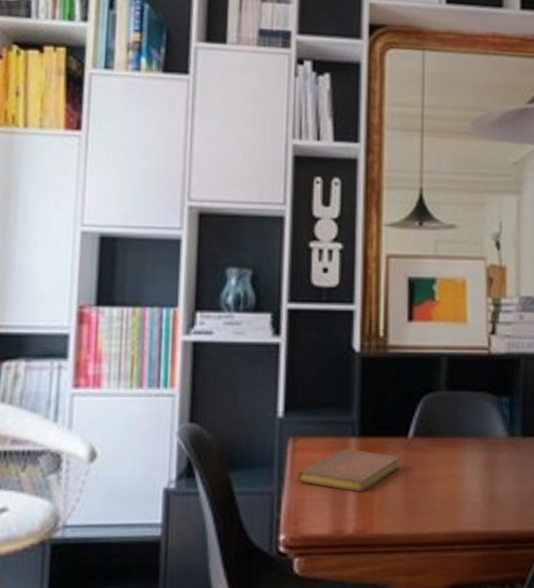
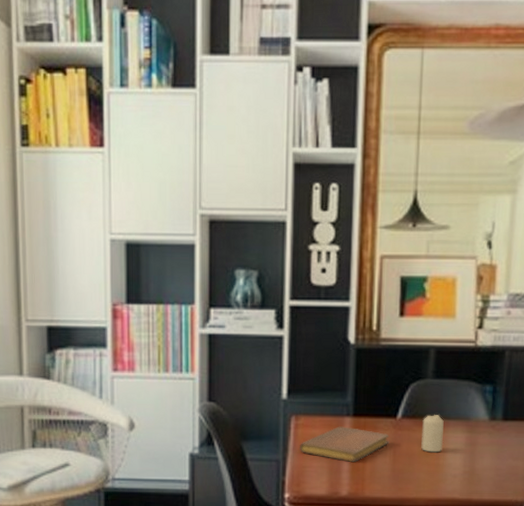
candle: none [436,432,460,477] -> present [421,415,444,453]

